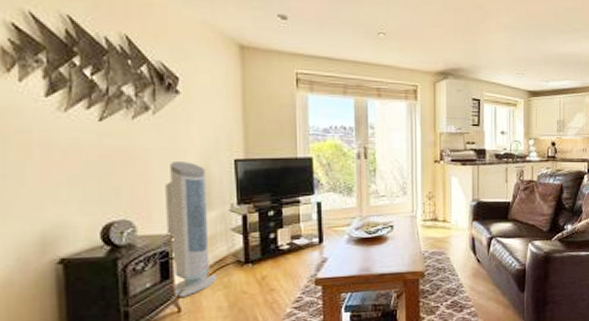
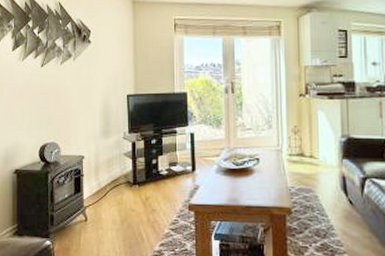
air purifier: present [165,162,217,298] -> none [79,97,112,208]

